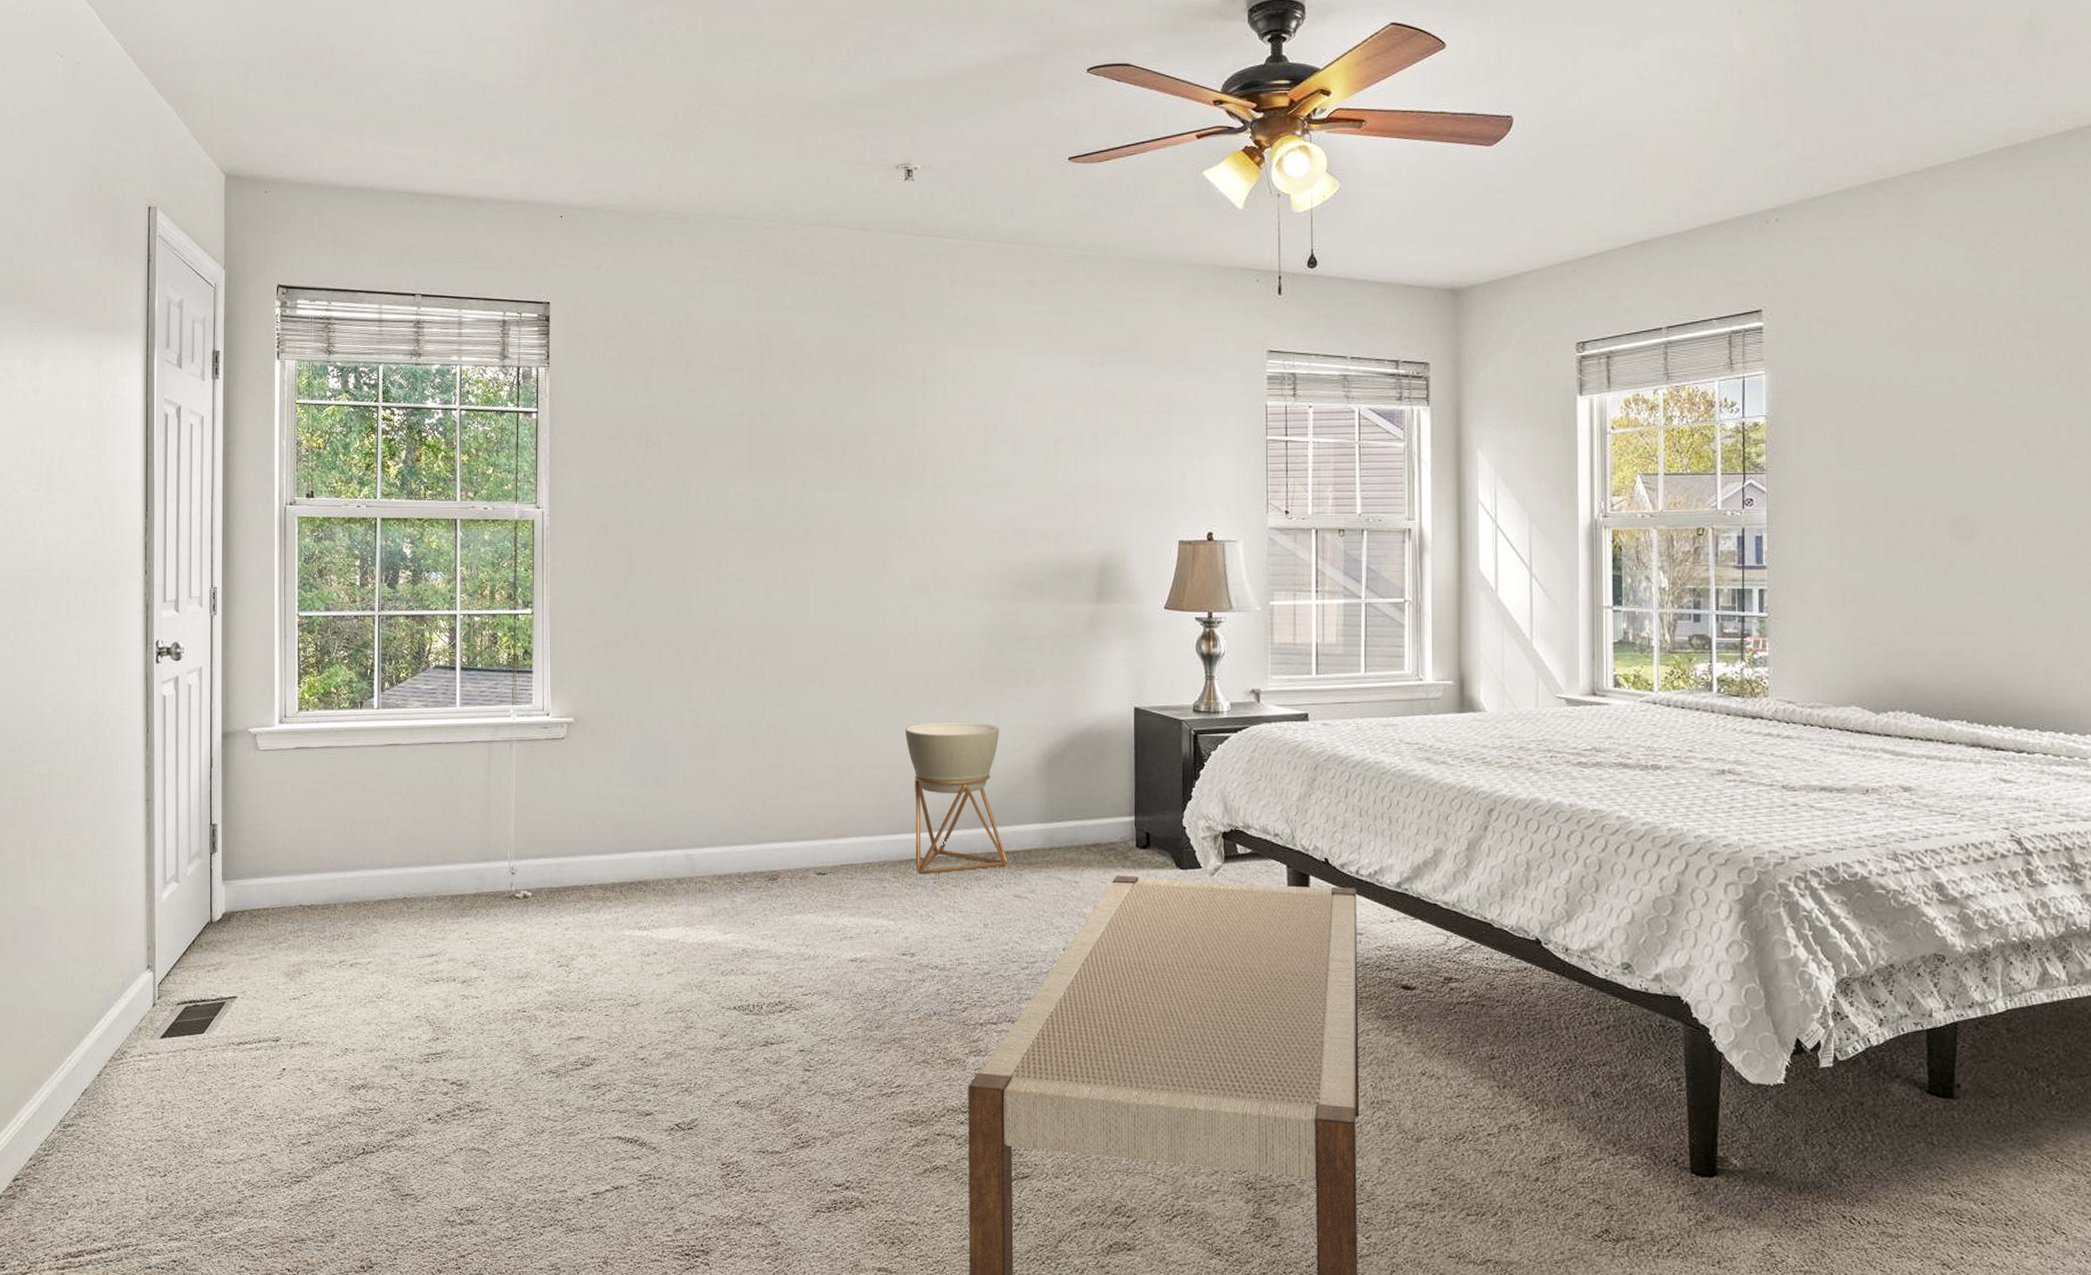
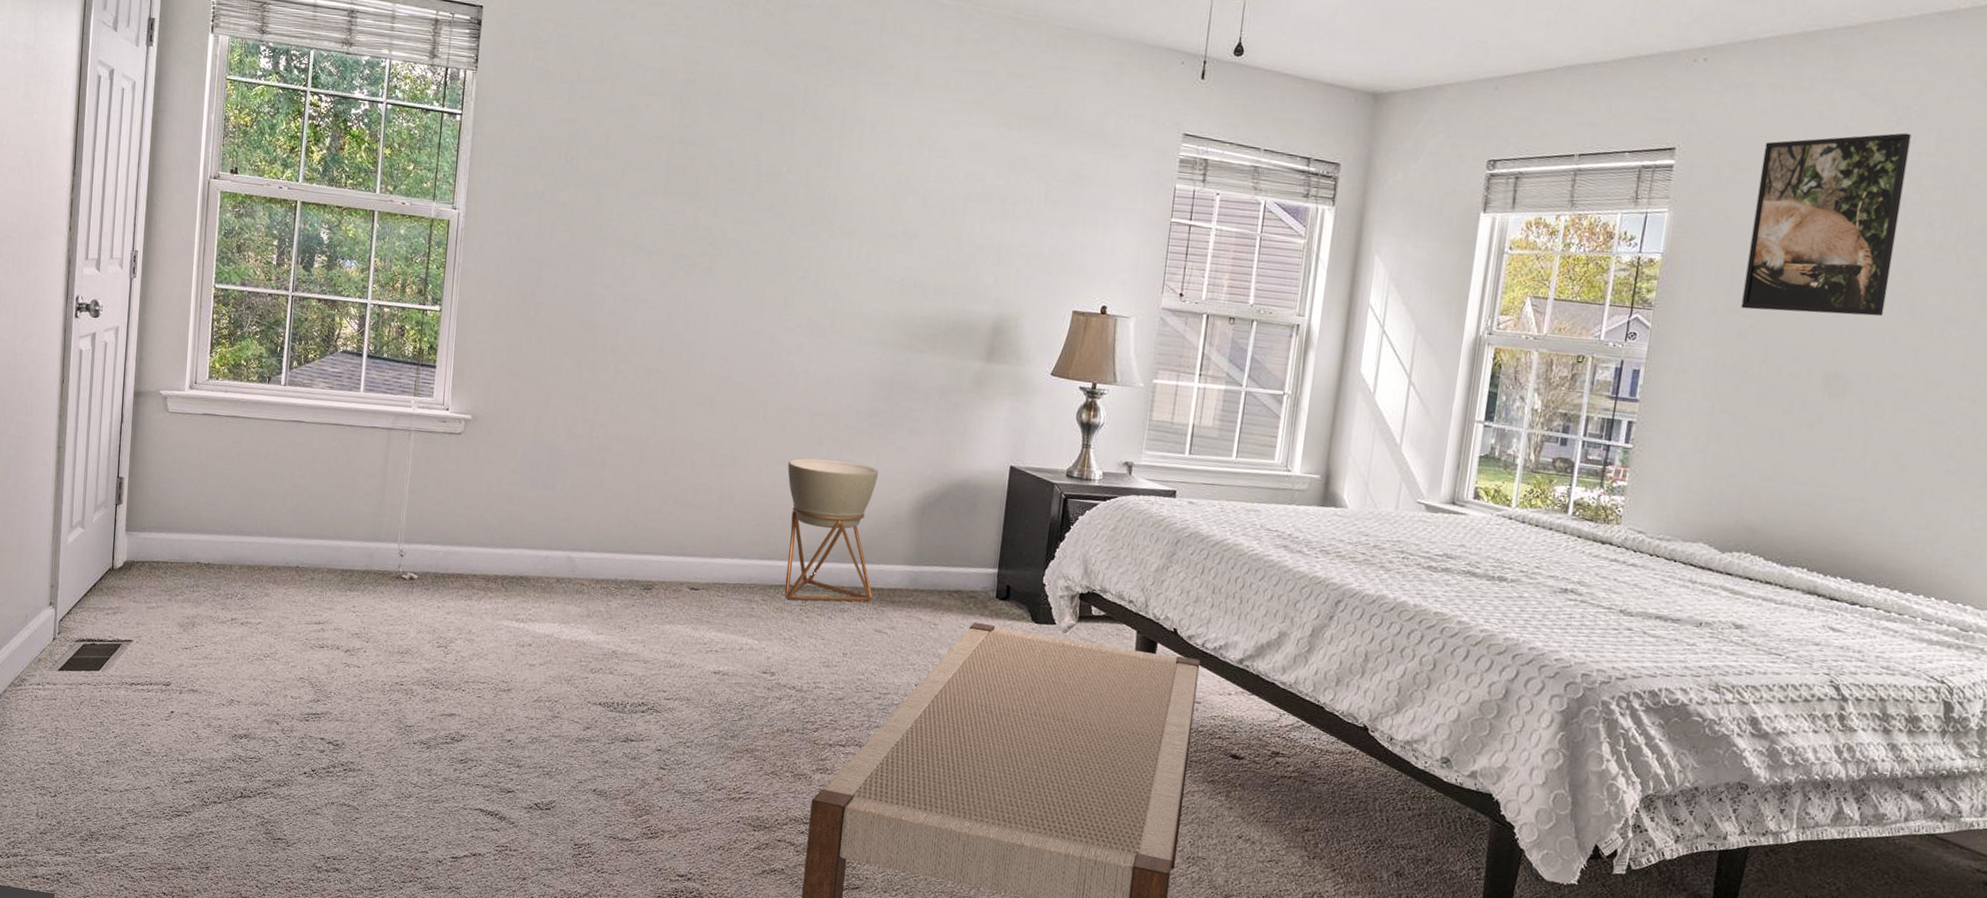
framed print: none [1851,270,1998,462] -> present [1741,133,1911,317]

